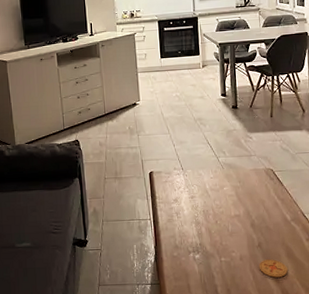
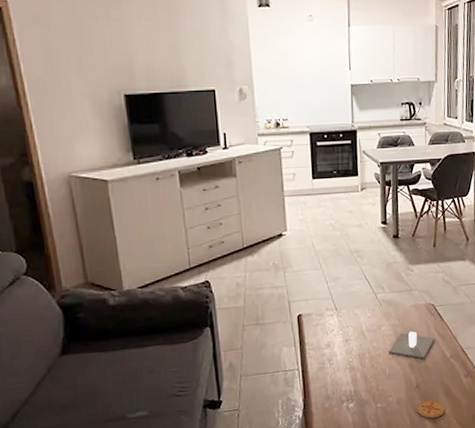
candle: none [230,193,275,220] -> present [388,331,435,359]

